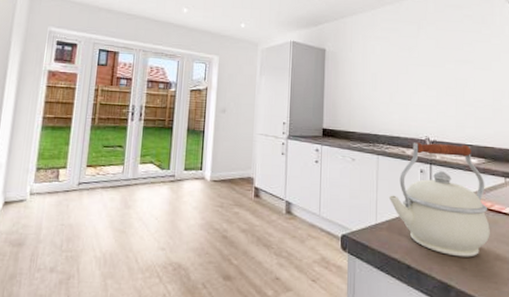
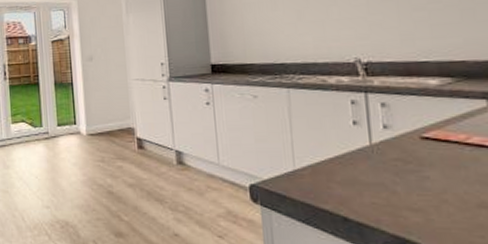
kettle: present [388,142,490,257] -> none [308,63,468,206]

